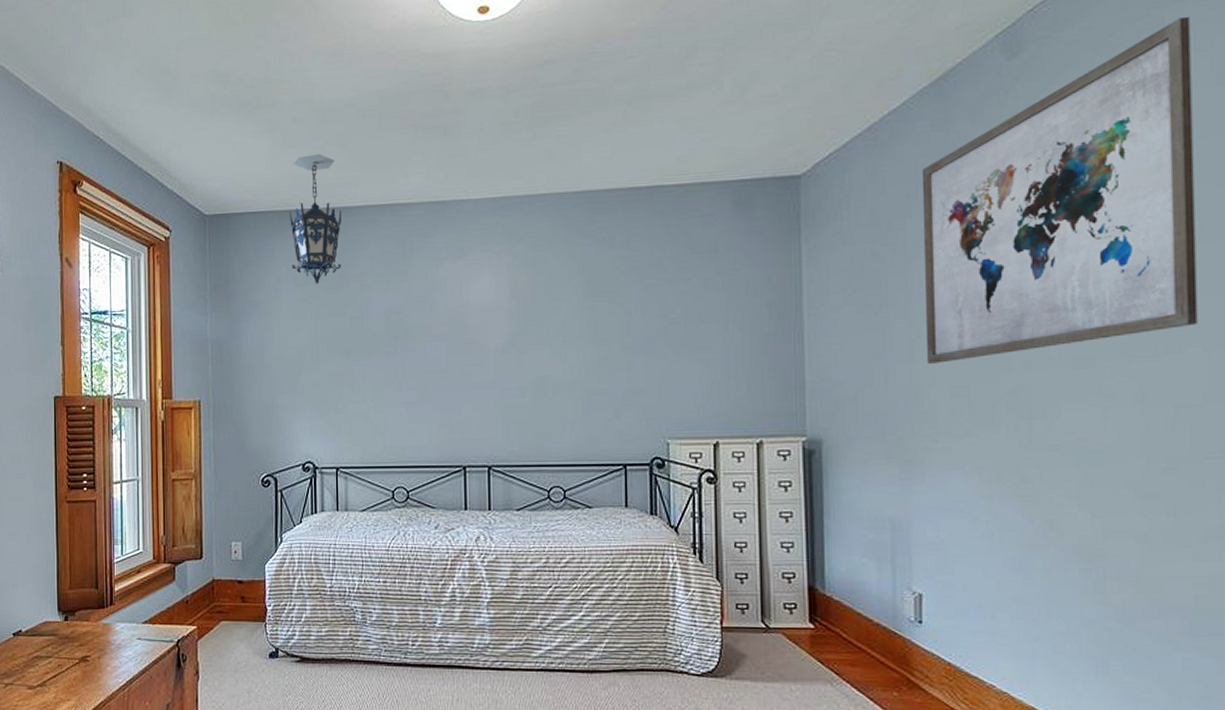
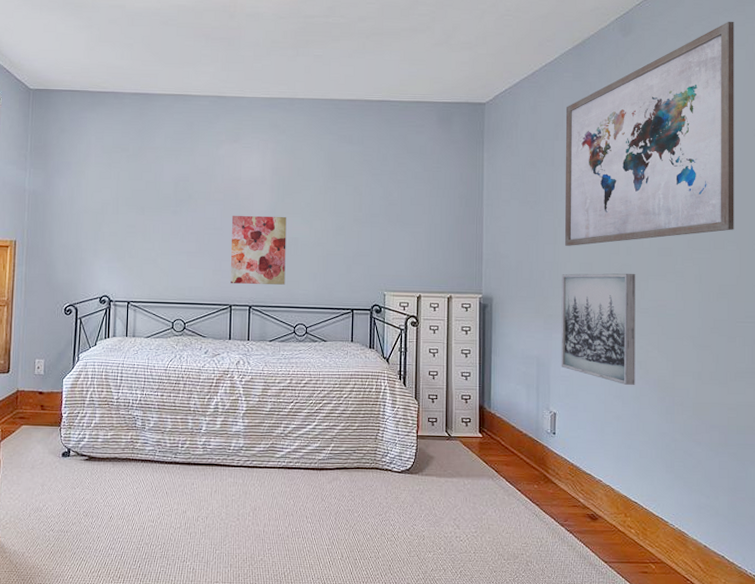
hanging lantern: present [287,154,342,285] -> none [99,49,144,153]
wall art: none [460,349,534,439] -> present [230,215,287,285]
wall art: none [924,397,1043,553] -> present [561,273,636,385]

